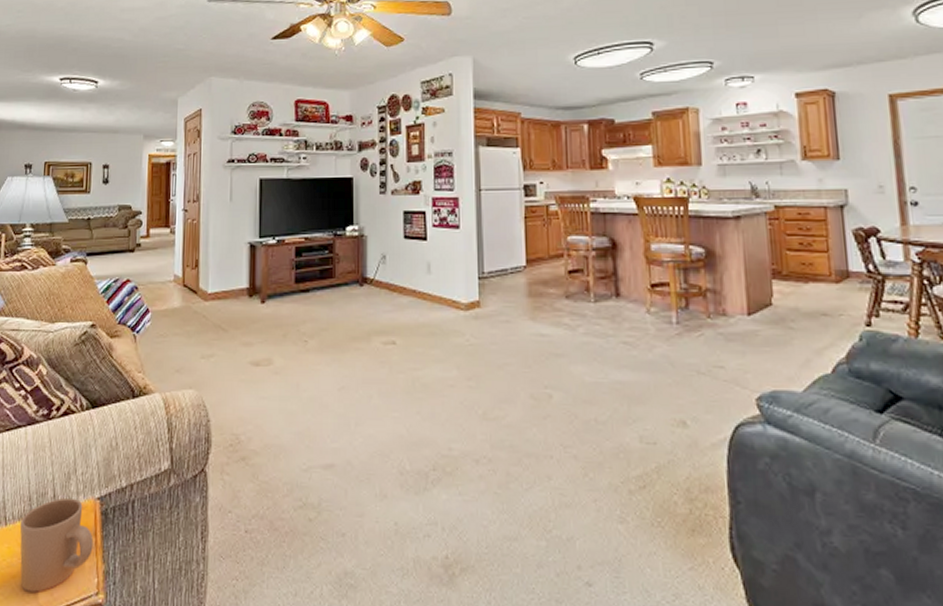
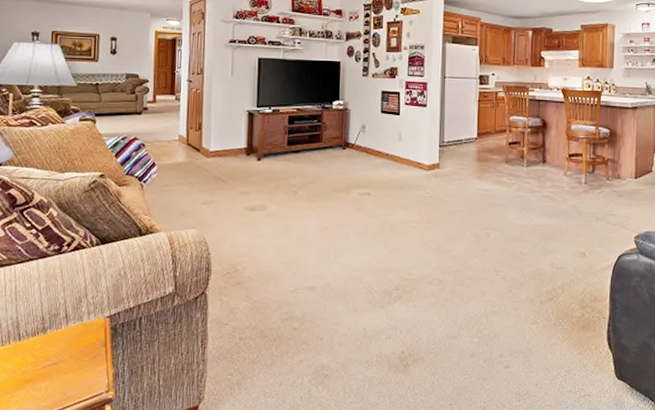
mug: present [19,497,94,592] -> none [33,317,104,393]

